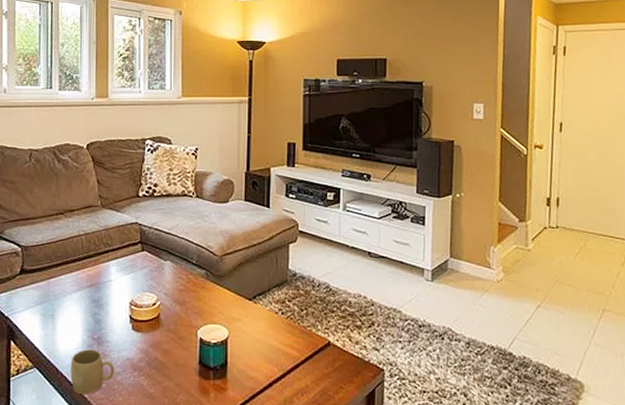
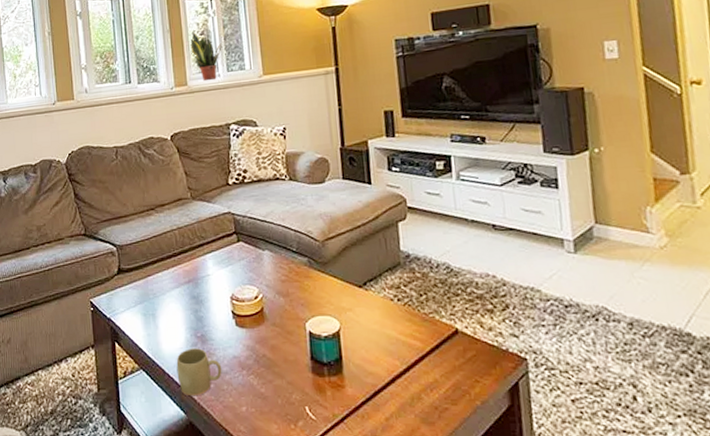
potted plant: none [115,47,147,96] -> present [190,32,223,82]

